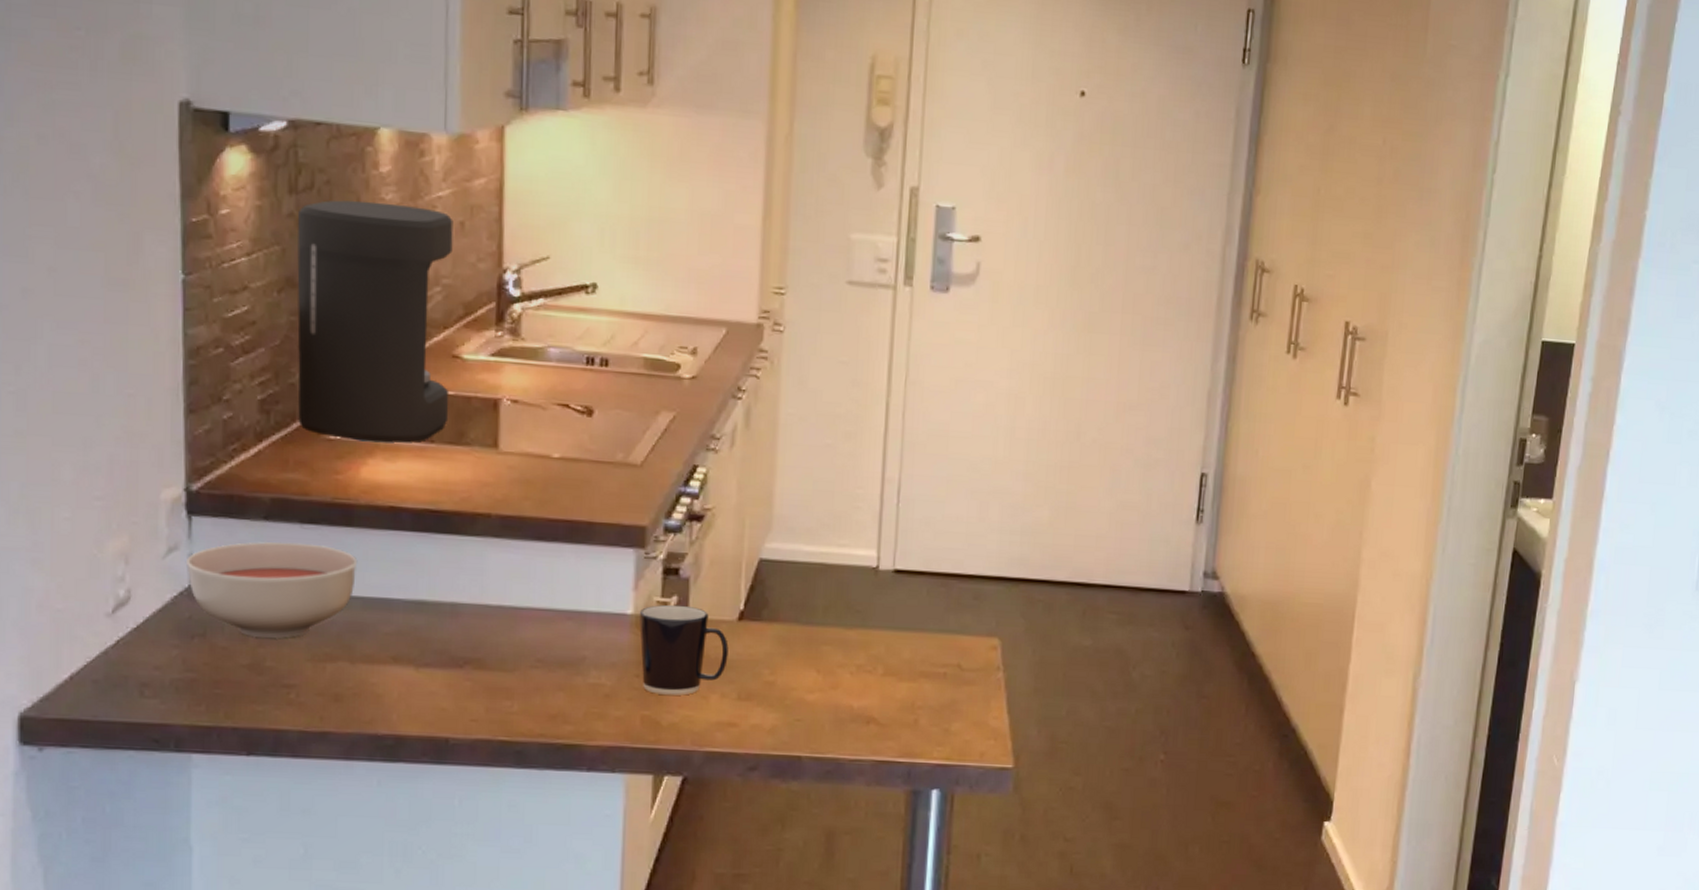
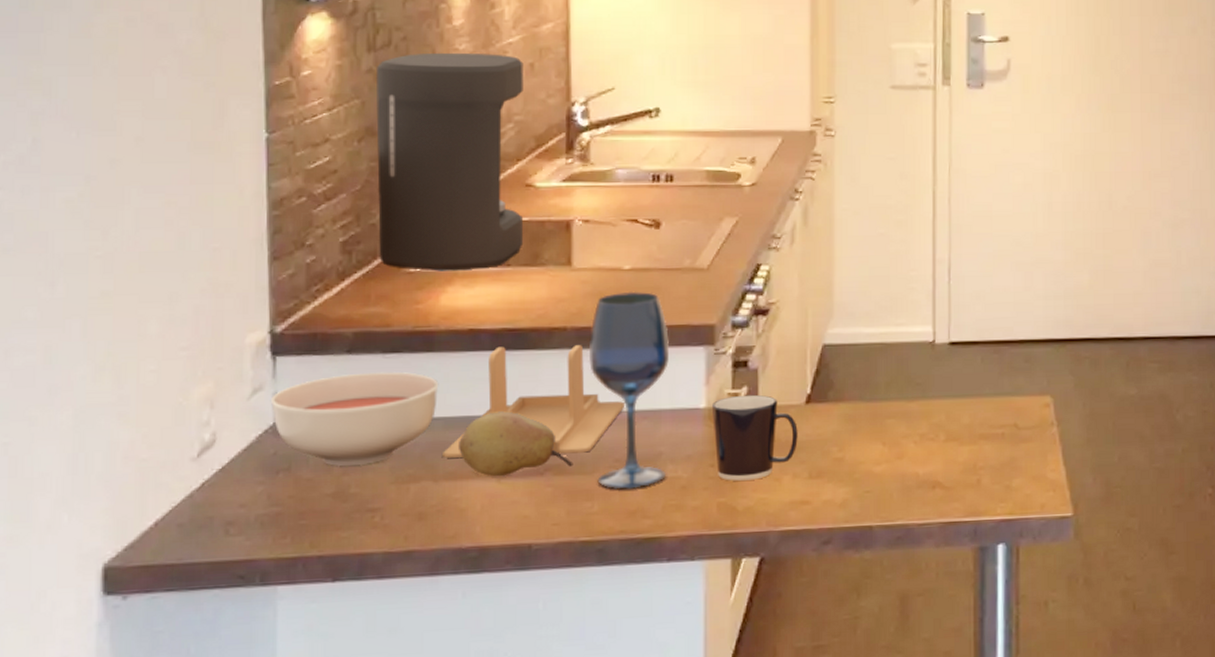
napkin holder: none [359,528,550,649] -> present [441,345,626,458]
fruit: none [377,596,494,665] -> present [459,411,573,477]
wineglass: none [512,482,597,692] -> present [588,291,669,490]

